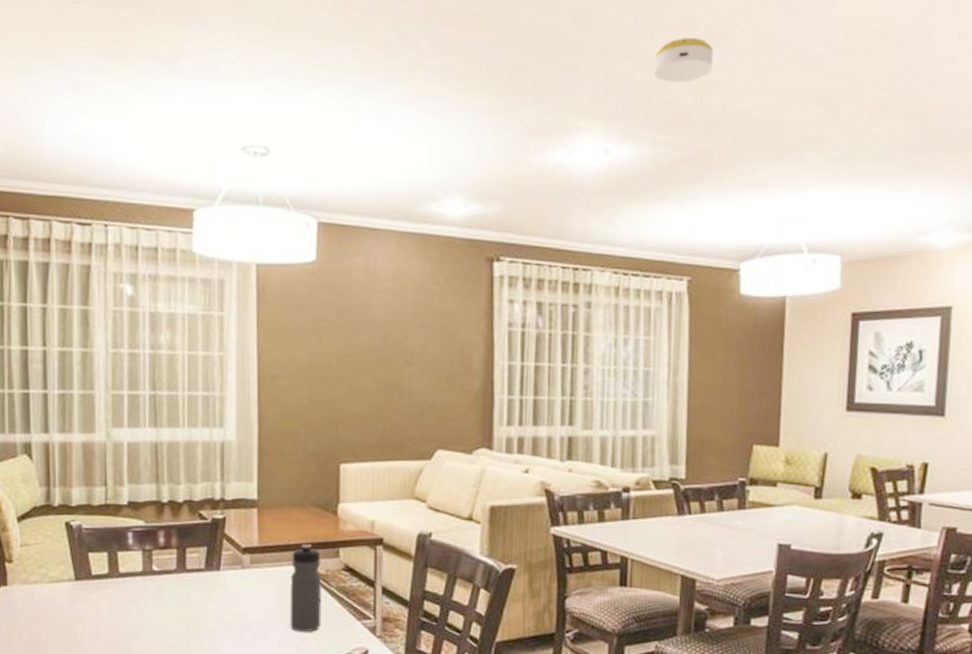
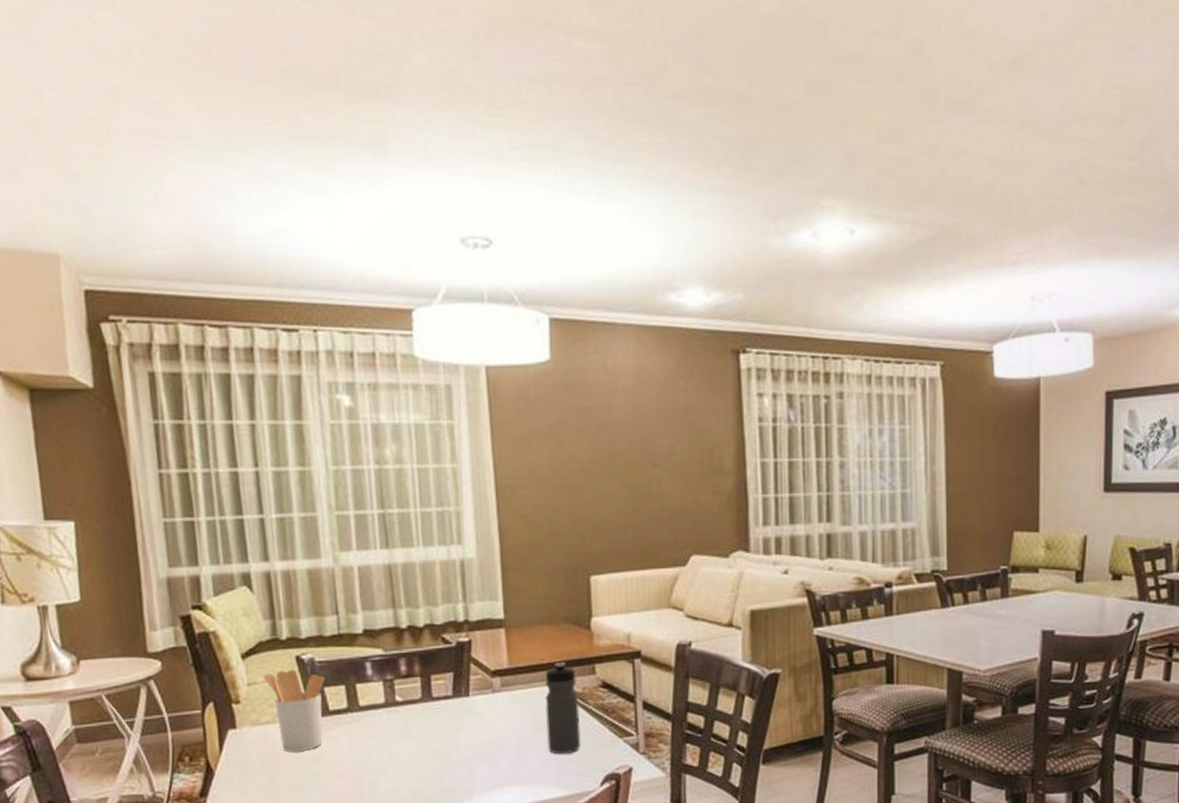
utensil holder: none [36,534,90,612] -> present [264,669,325,752]
smoke detector: present [654,38,713,82] -> none [896,108,956,156]

